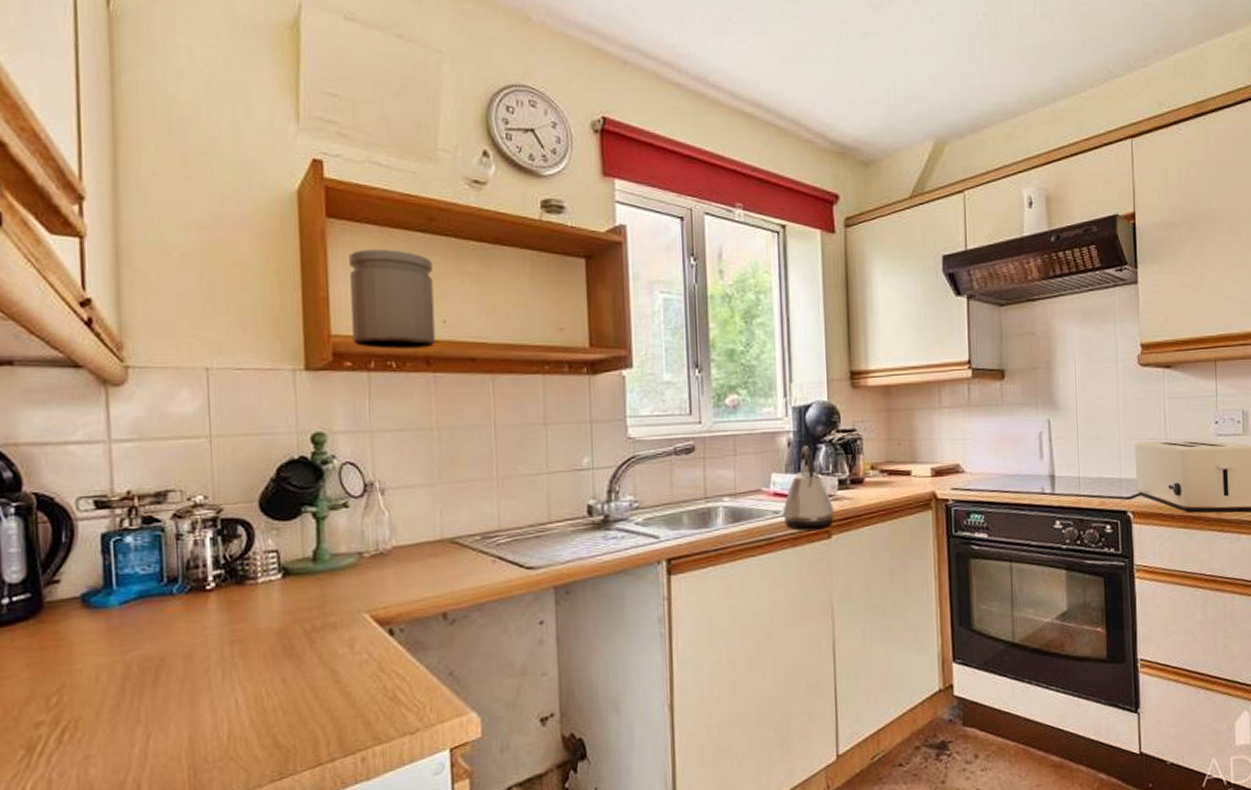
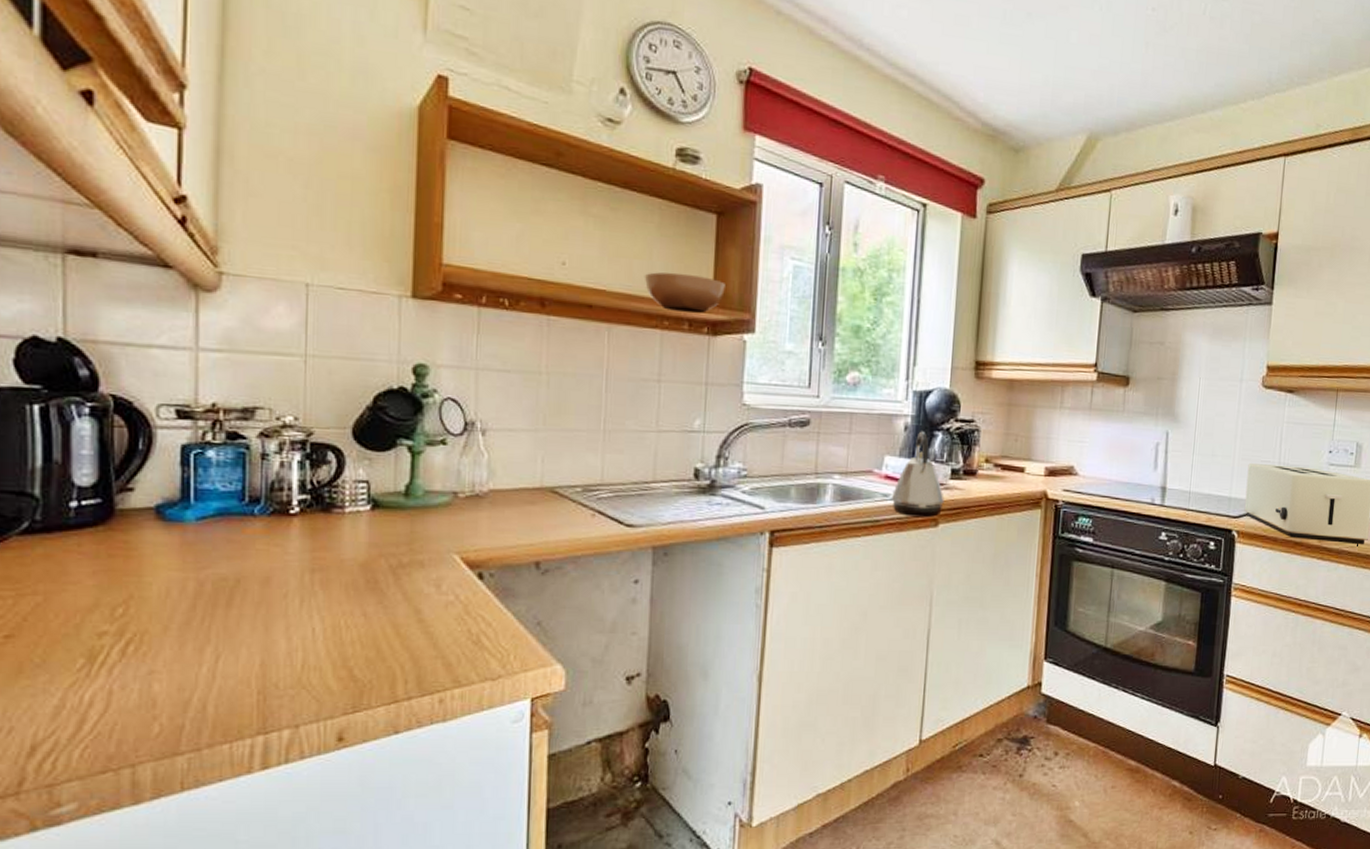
jar: present [349,249,436,349] -> none [465,177,556,289]
bowl: none [521,318,601,356] -> present [644,272,727,314]

